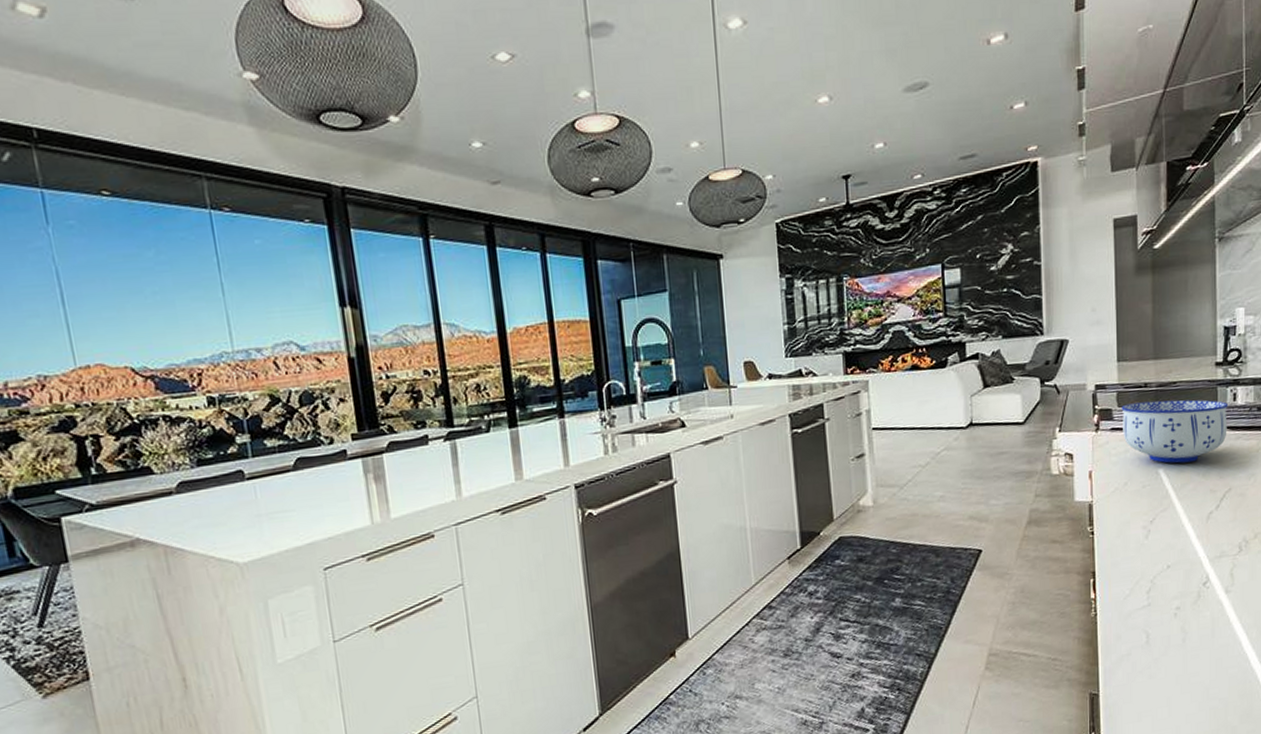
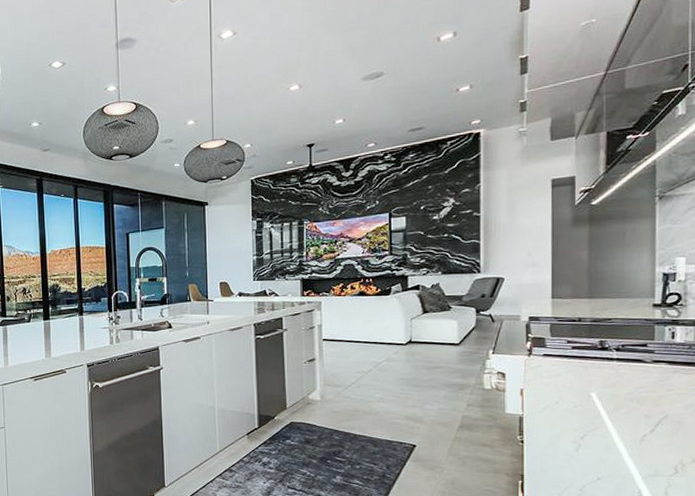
bowl: present [1121,399,1229,463] -> none [554,333,666,389]

